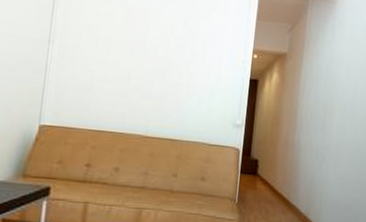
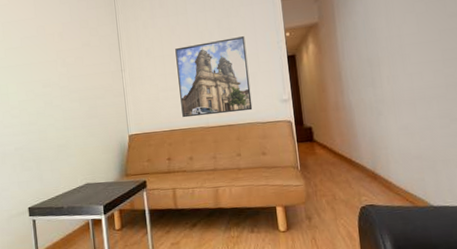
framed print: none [117,34,211,128] -> present [175,36,253,118]

